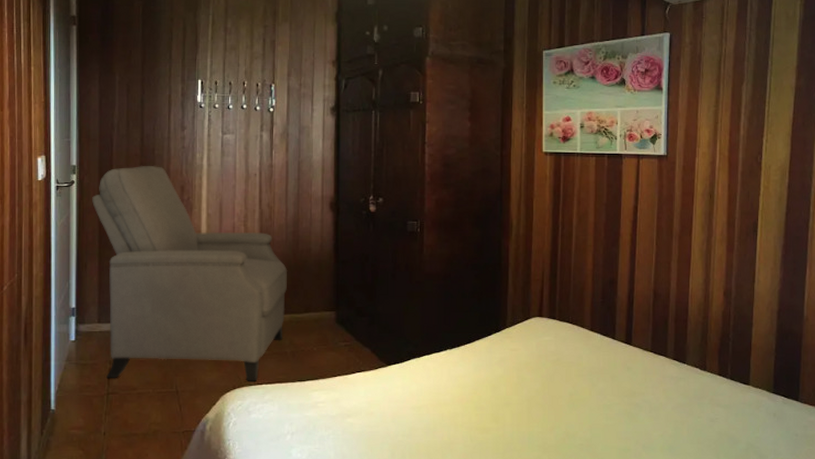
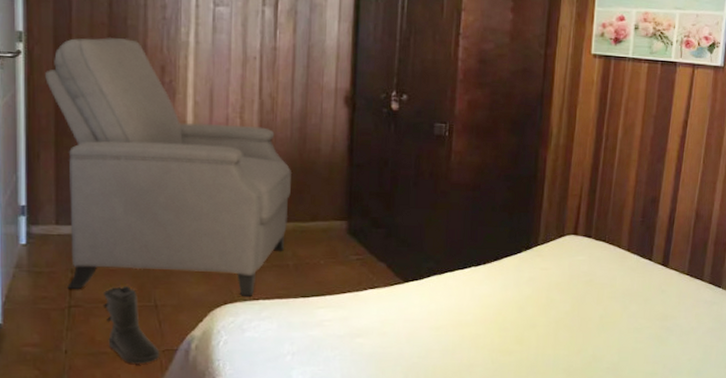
boot: none [134,375,181,444] -> present [103,286,160,364]

